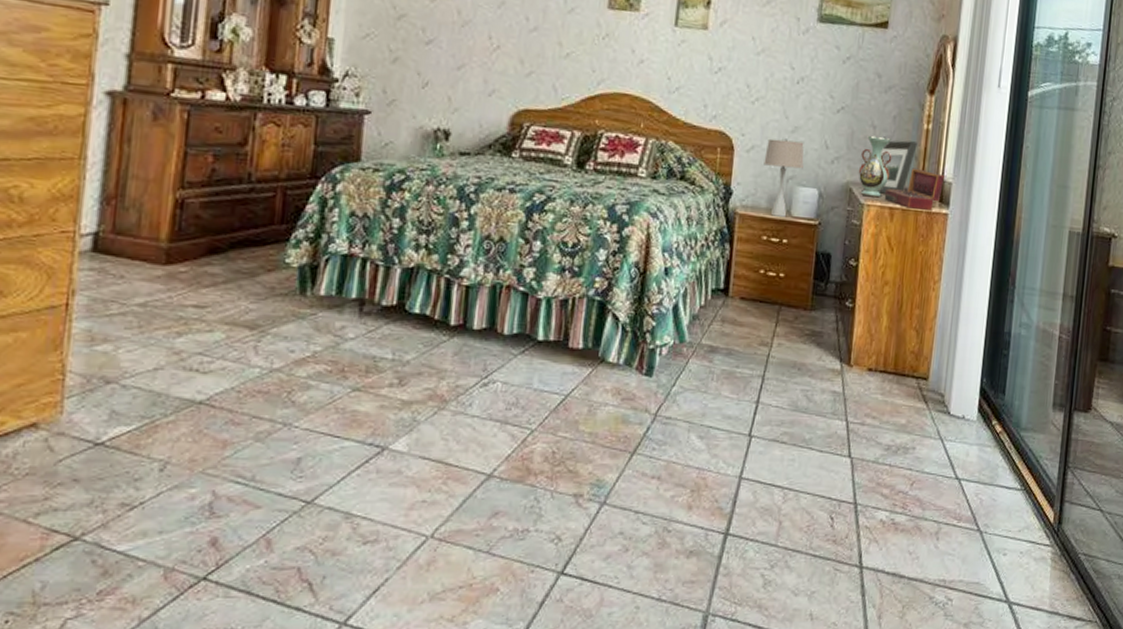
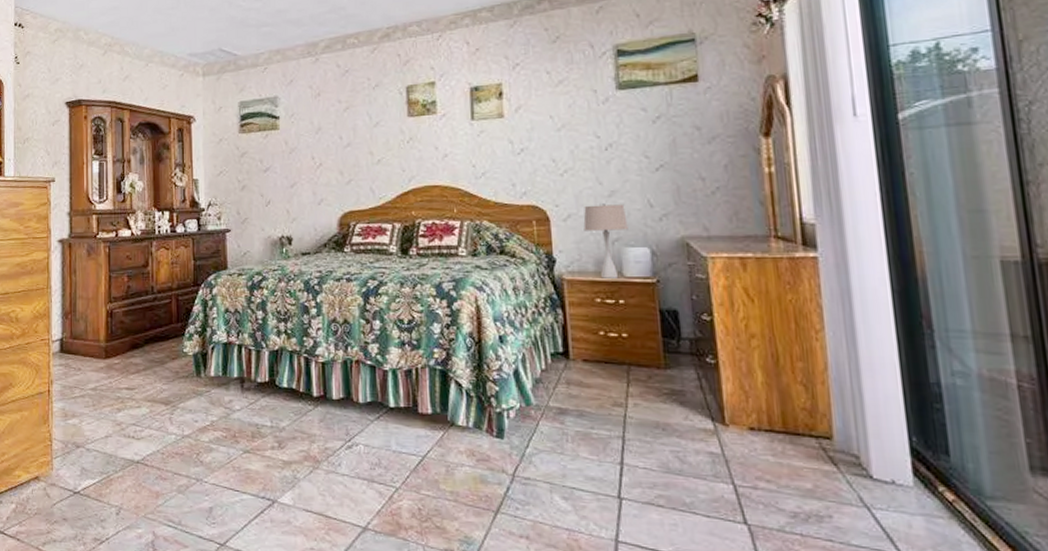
decorative vase: present [858,135,892,198] -> none [693,187,733,249]
picture frame: present [863,140,918,196] -> none [703,187,761,246]
wooden box: present [884,168,944,210] -> none [730,214,804,256]

